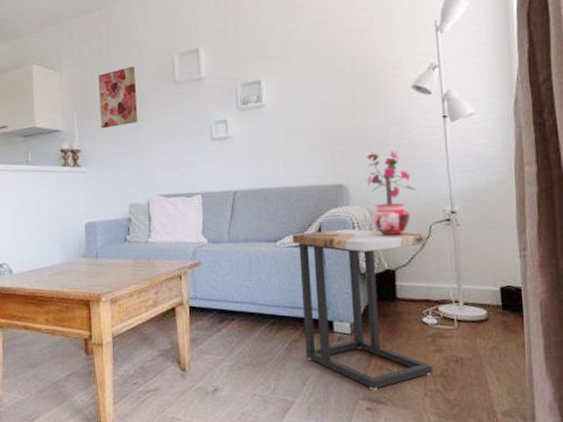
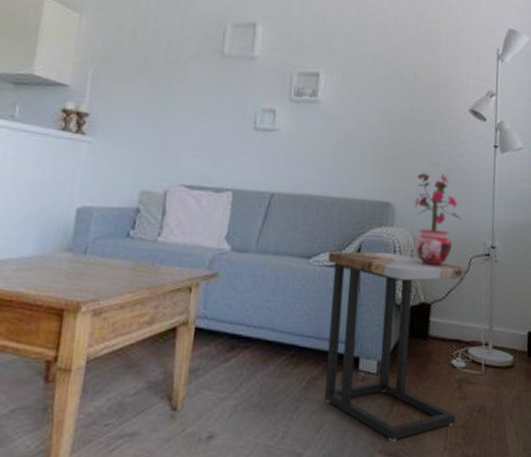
wall art: present [98,65,138,129] -> none [121,26,177,94]

